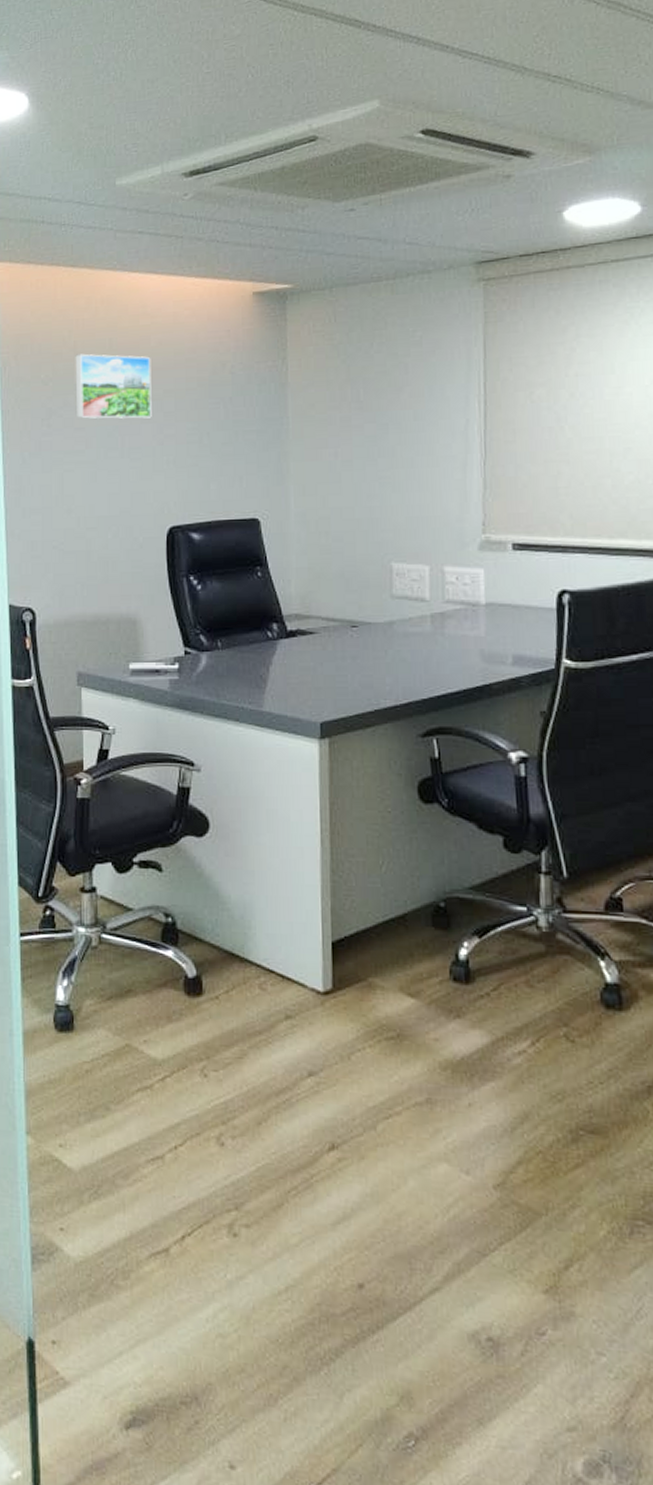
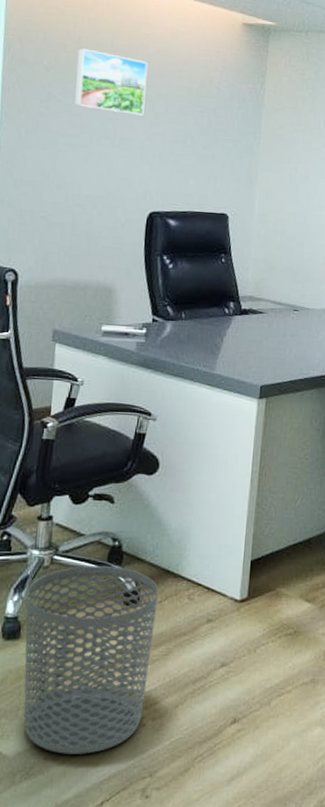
waste bin: none [76,946,224,1175] -> present [23,566,159,754]

